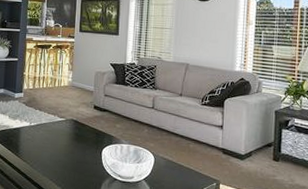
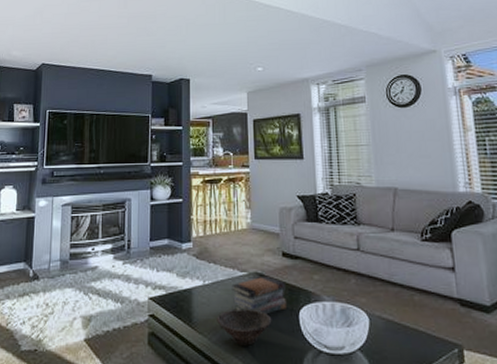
bowl: none [38,145,81,172] -> present [217,308,272,346]
book stack: none [52,122,94,151] -> present [231,276,286,315]

